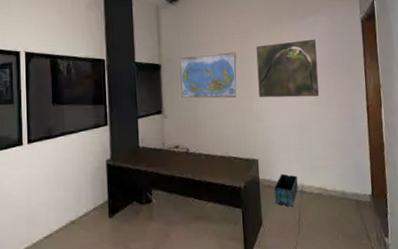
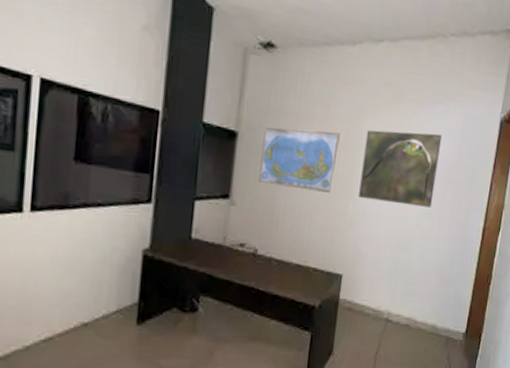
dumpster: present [274,173,298,206] -> none [353,296,386,336]

